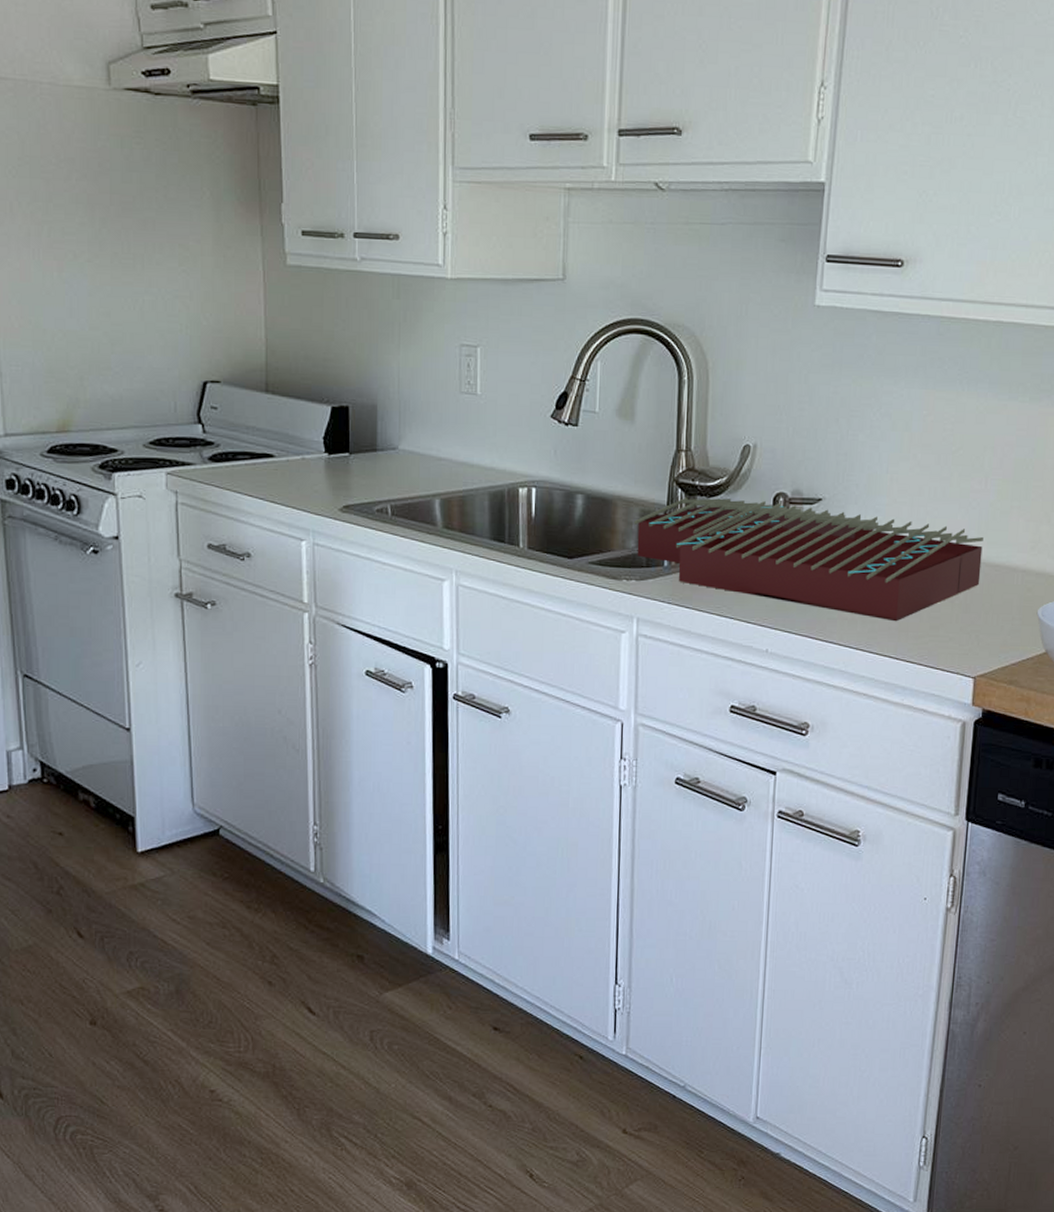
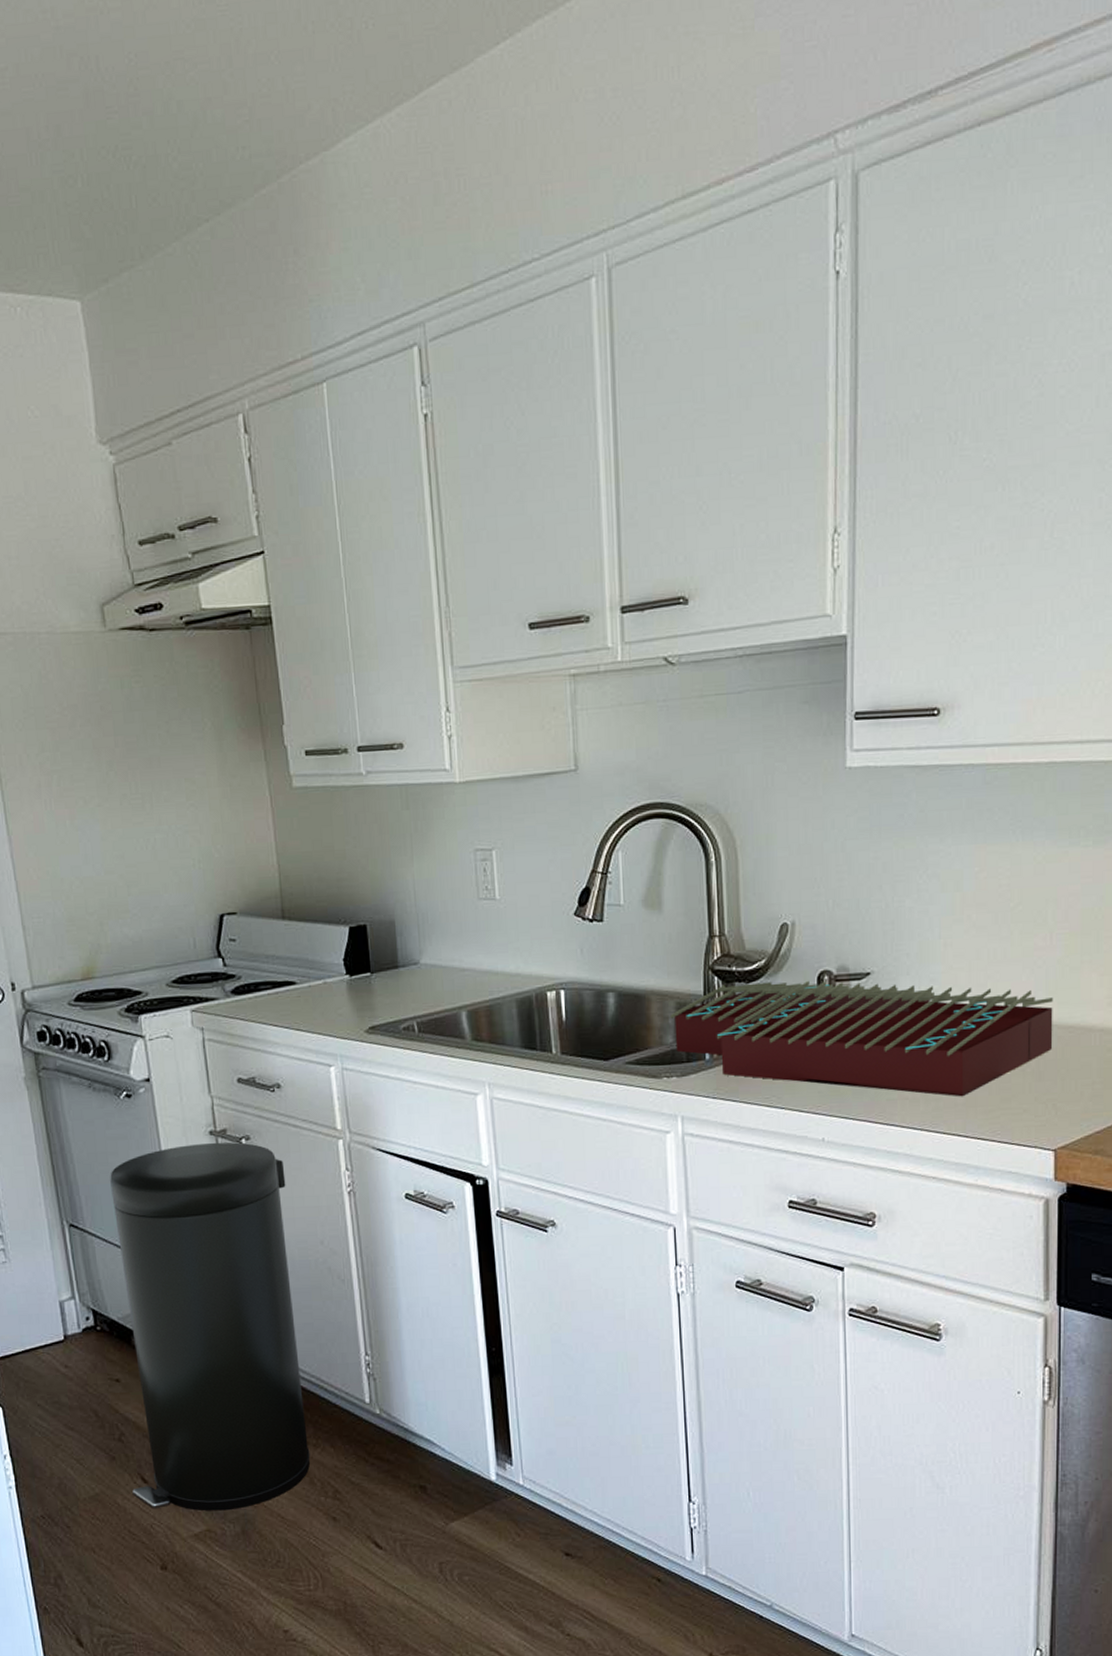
pedal bin: none [67,605,251,969] -> present [110,1142,310,1511]

